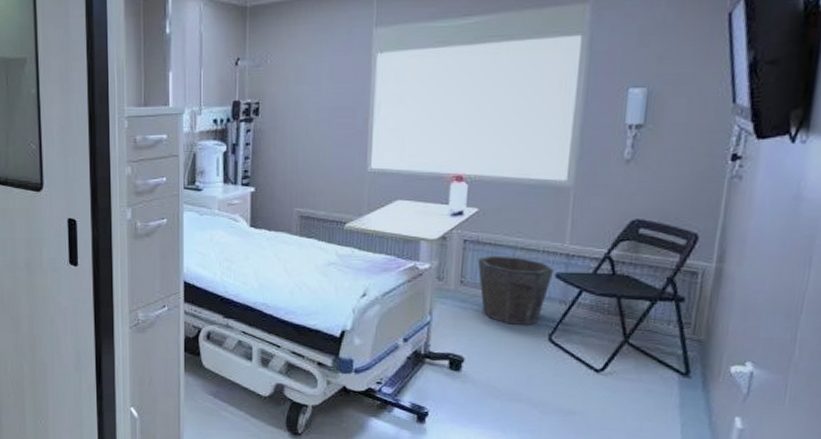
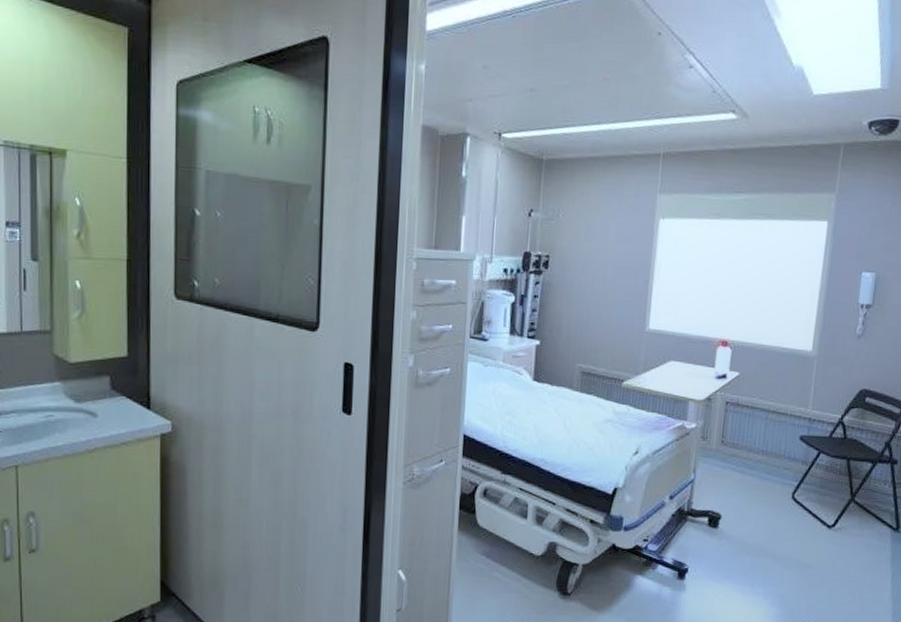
waste bin: present [477,255,553,326] -> none [736,417,798,485]

